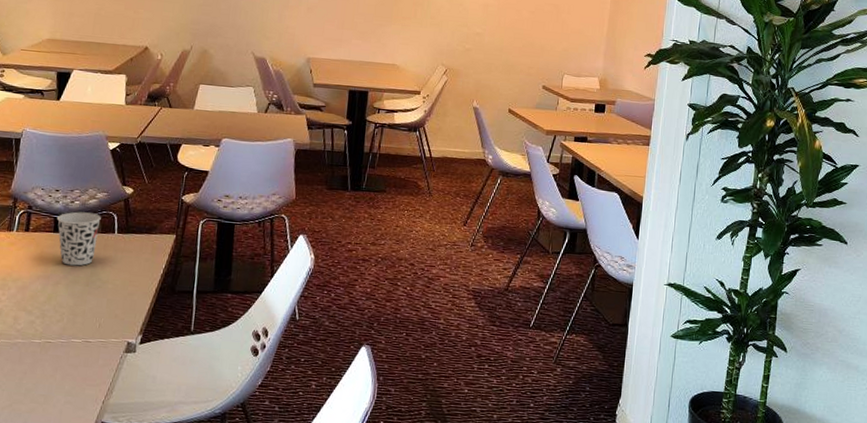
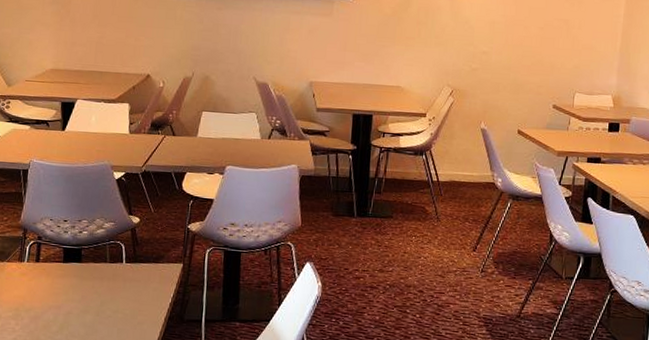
cup: present [56,211,101,266] -> none [65,241,109,296]

